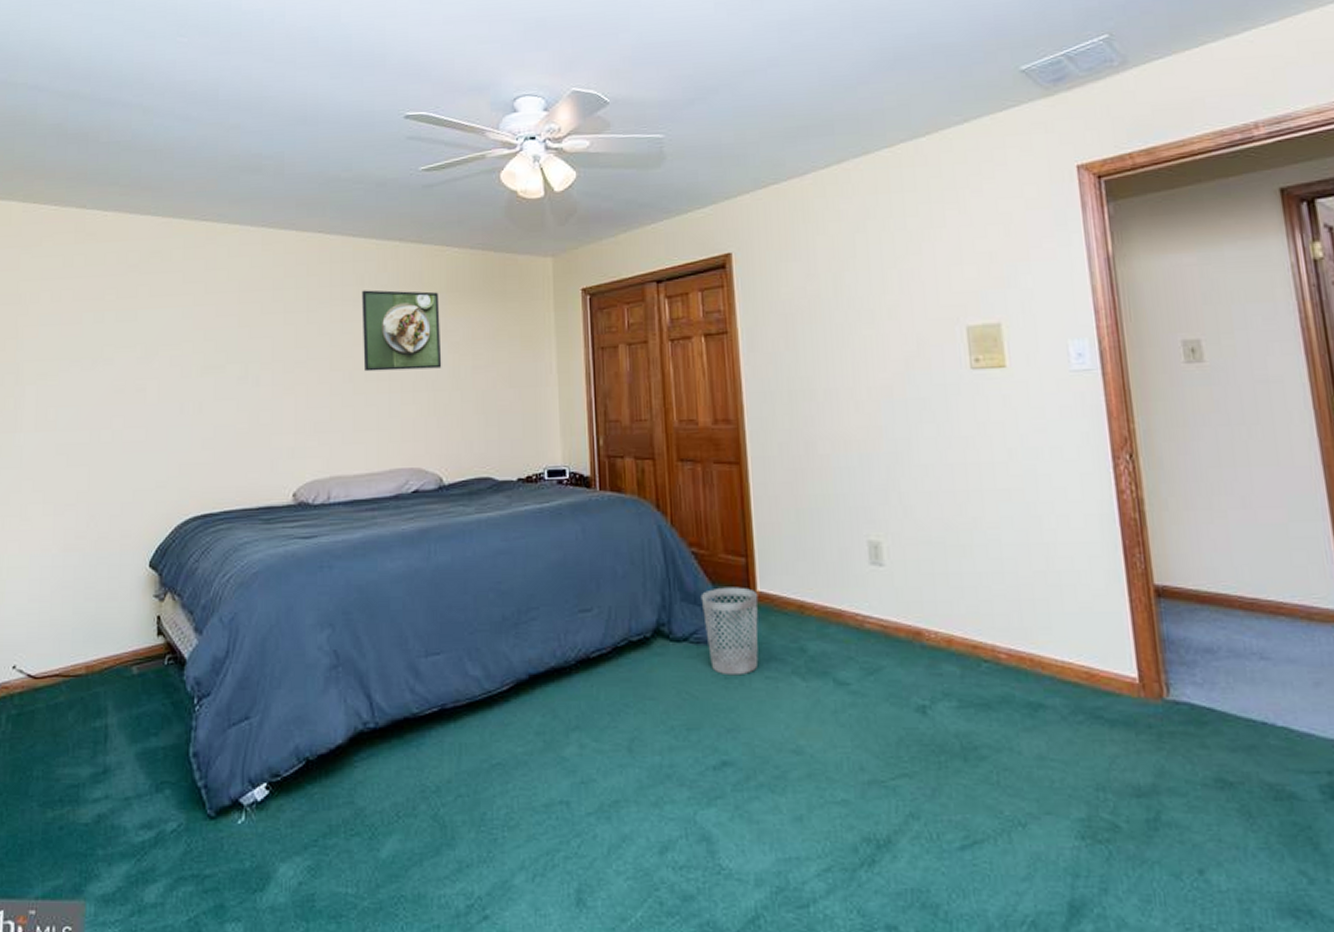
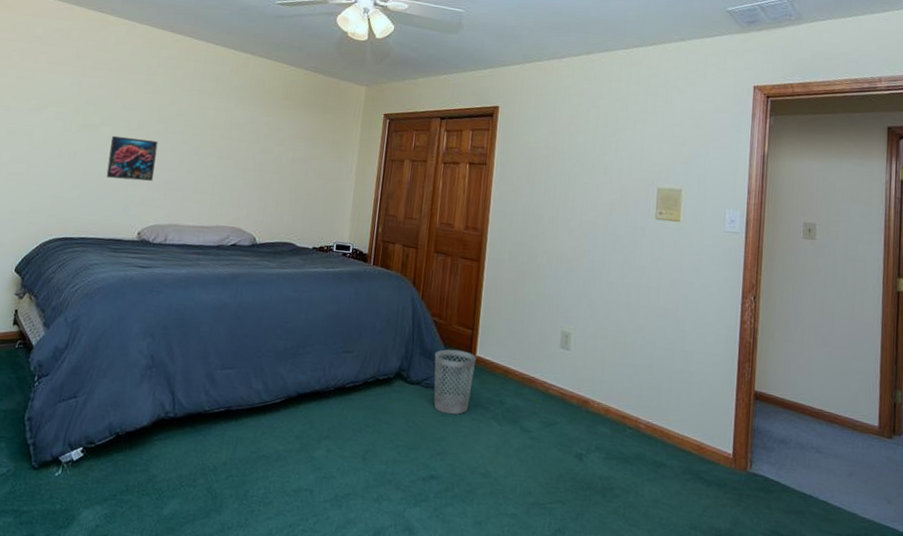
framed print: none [241,373,302,430] -> present [106,135,158,181]
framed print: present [361,290,442,372] -> none [208,87,275,156]

